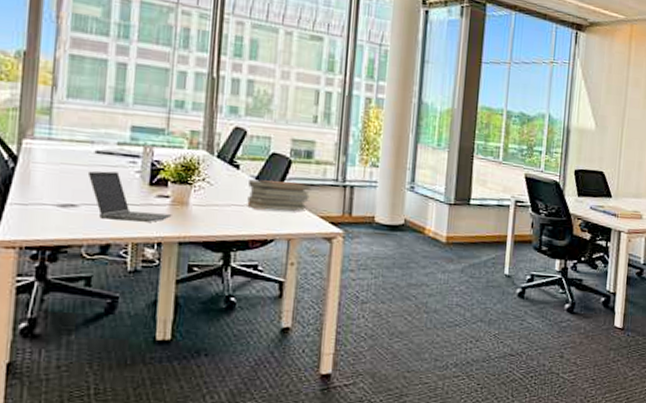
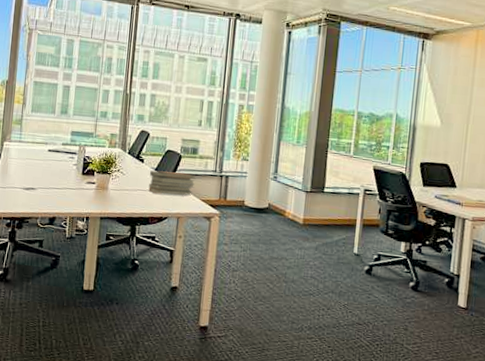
laptop computer: present [87,171,172,222] -> none [43,164,97,202]

